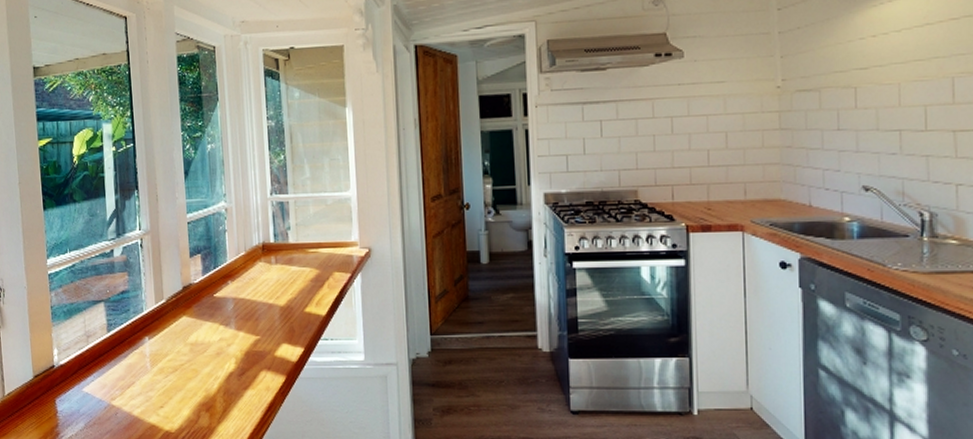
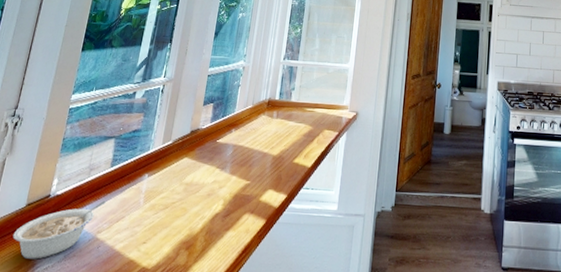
legume: none [29,368,112,429] -> present [12,201,106,259]

